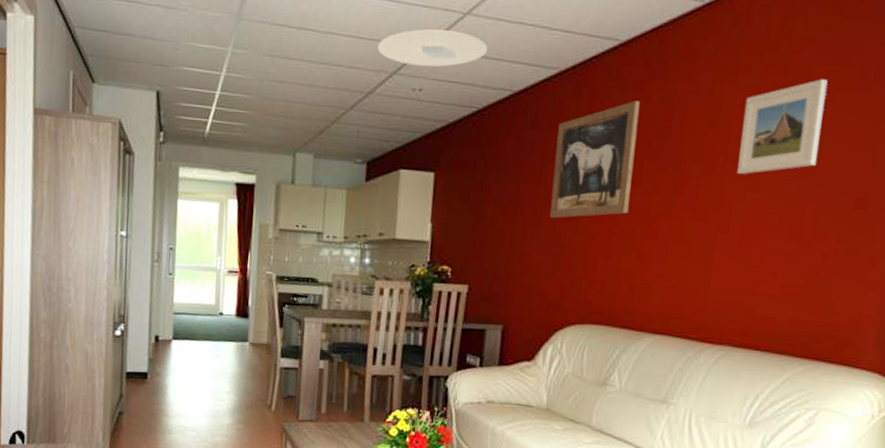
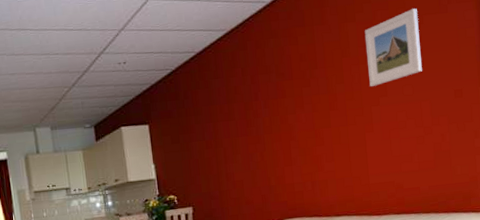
ceiling light: present [378,29,488,67] -> none [84,13,170,45]
wall art: present [550,100,640,218] -> none [235,45,299,143]

